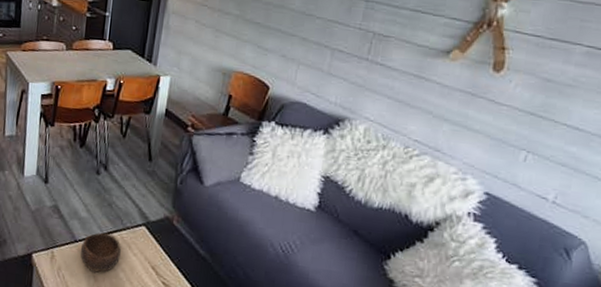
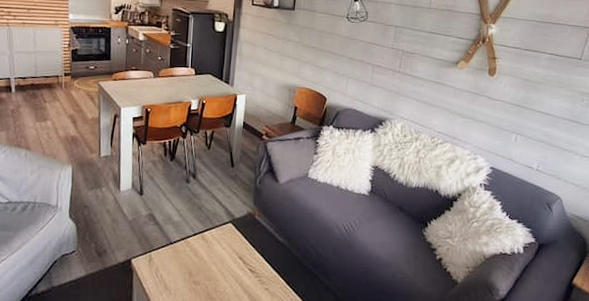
bowl: present [80,233,121,273] -> none [175,233,212,268]

